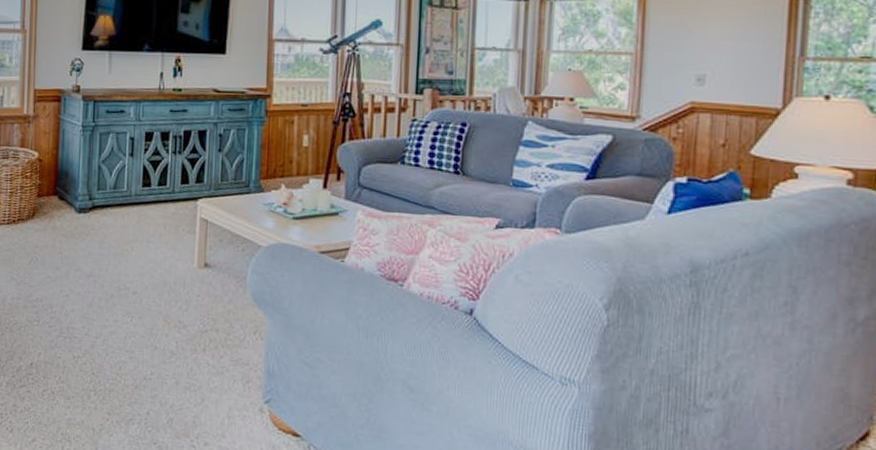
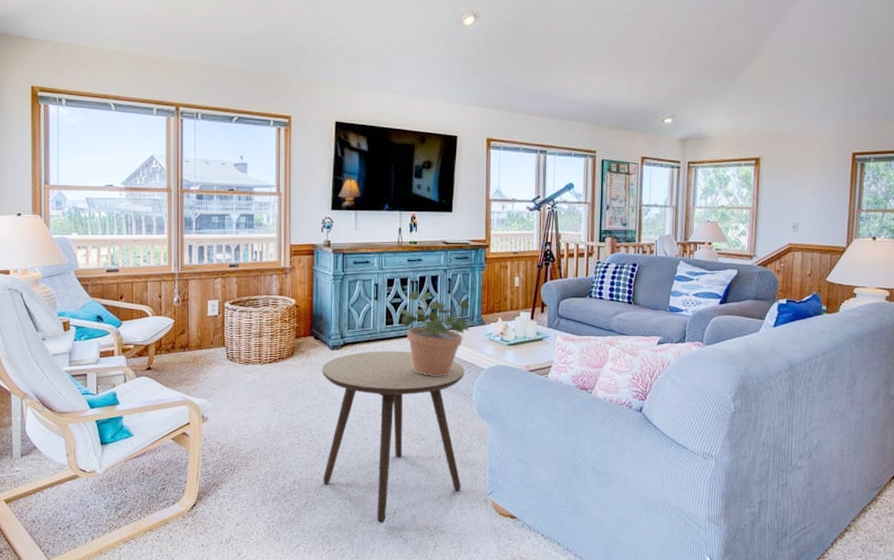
side table: none [64,217,237,425] -> present [322,351,464,524]
potted plant: none [157,147,251,252] -> present [398,291,474,376]

